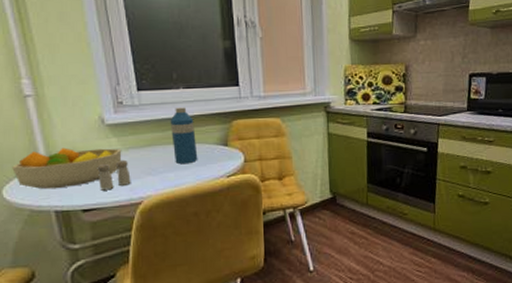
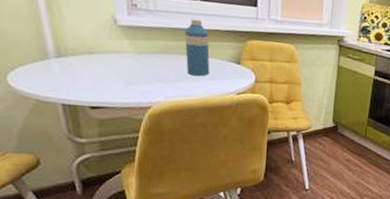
fruit bowl: present [12,147,122,189] -> none [18,42,134,83]
salt and pepper shaker: present [97,159,131,191] -> none [107,63,141,91]

